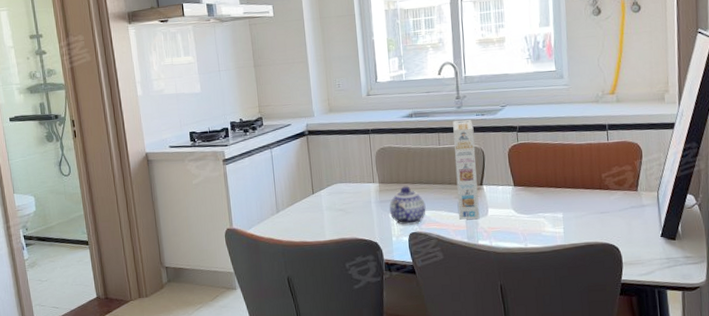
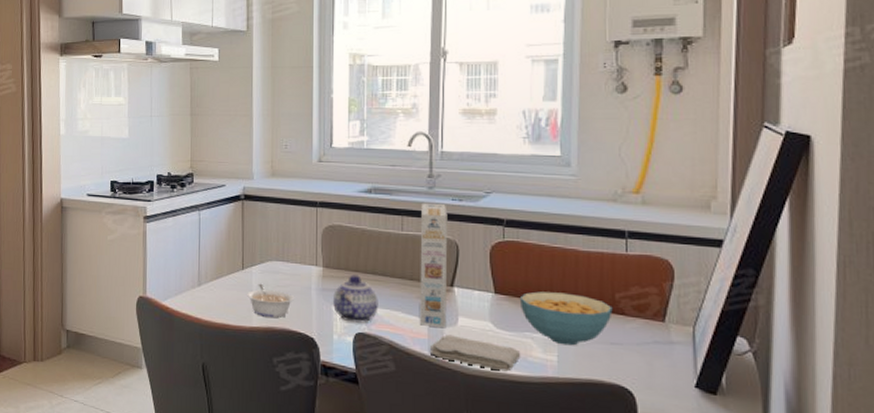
legume: none [319,203,359,231] -> present [247,283,295,318]
washcloth: none [468,223,537,247] -> present [429,334,521,372]
cereal bowl: none [532,178,601,219] -> present [519,291,613,346]

